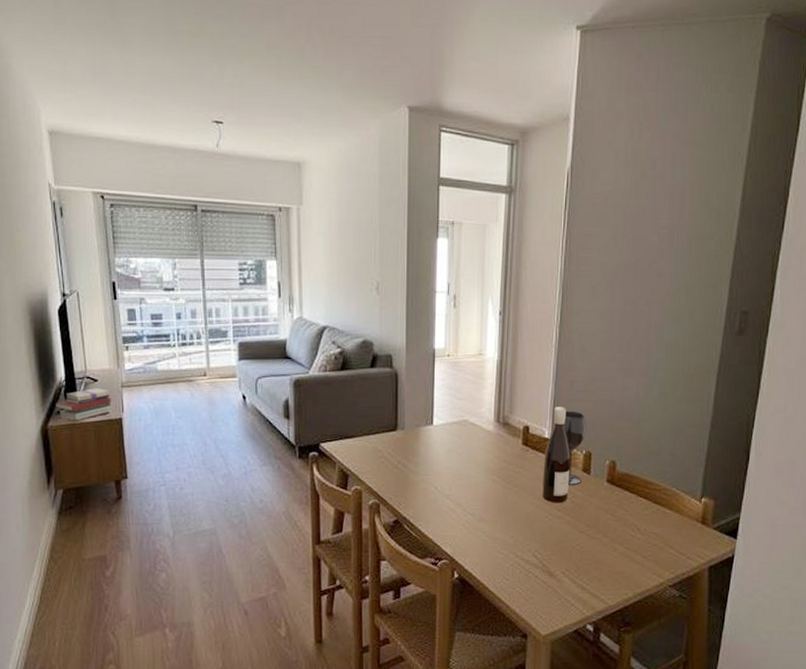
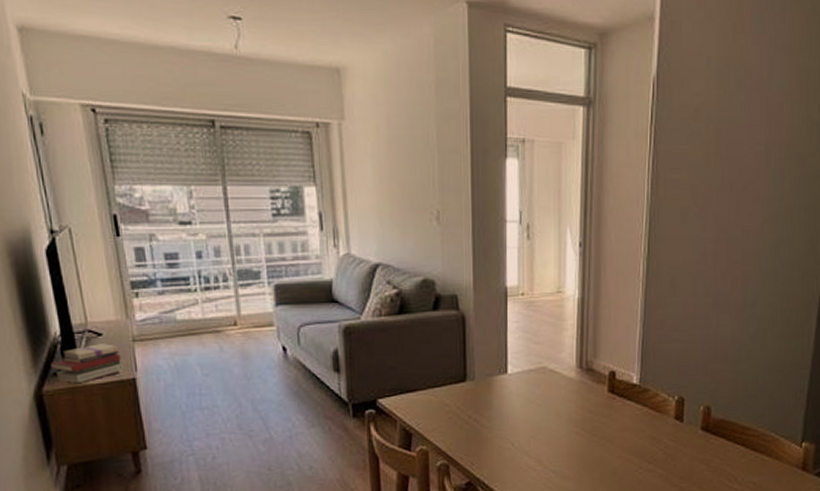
bottle: present [542,406,571,503] -> none [632,347,662,455]
wine glass: present [563,411,587,485] -> none [653,352,679,434]

